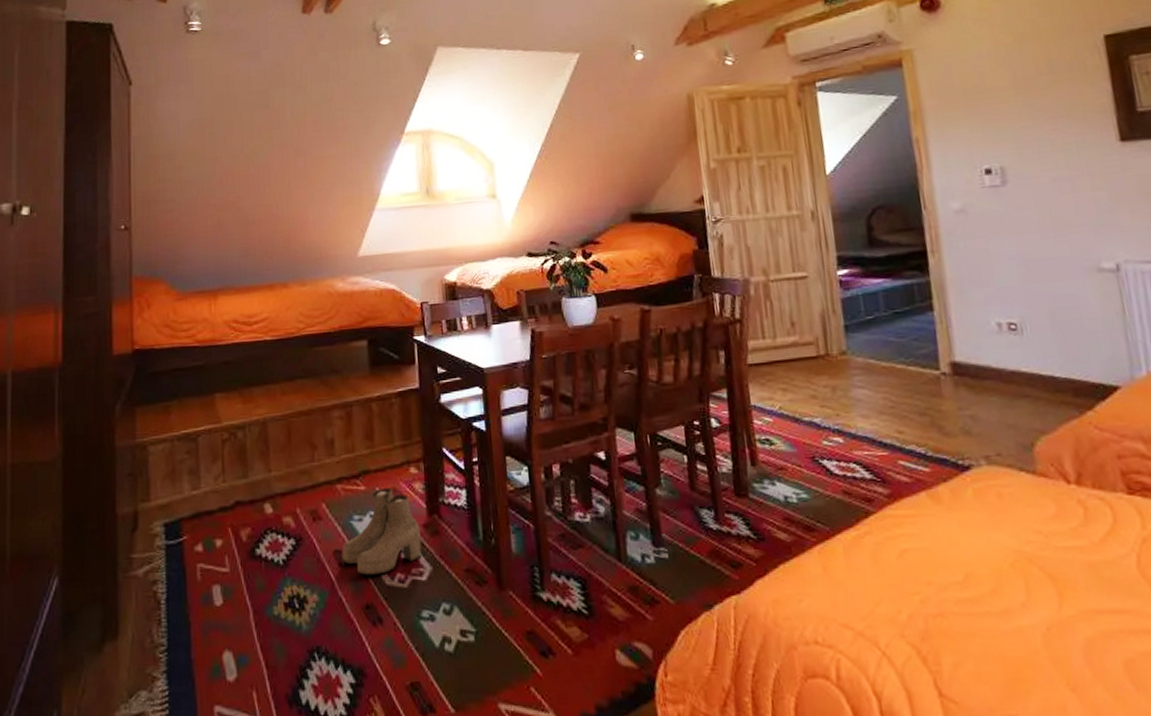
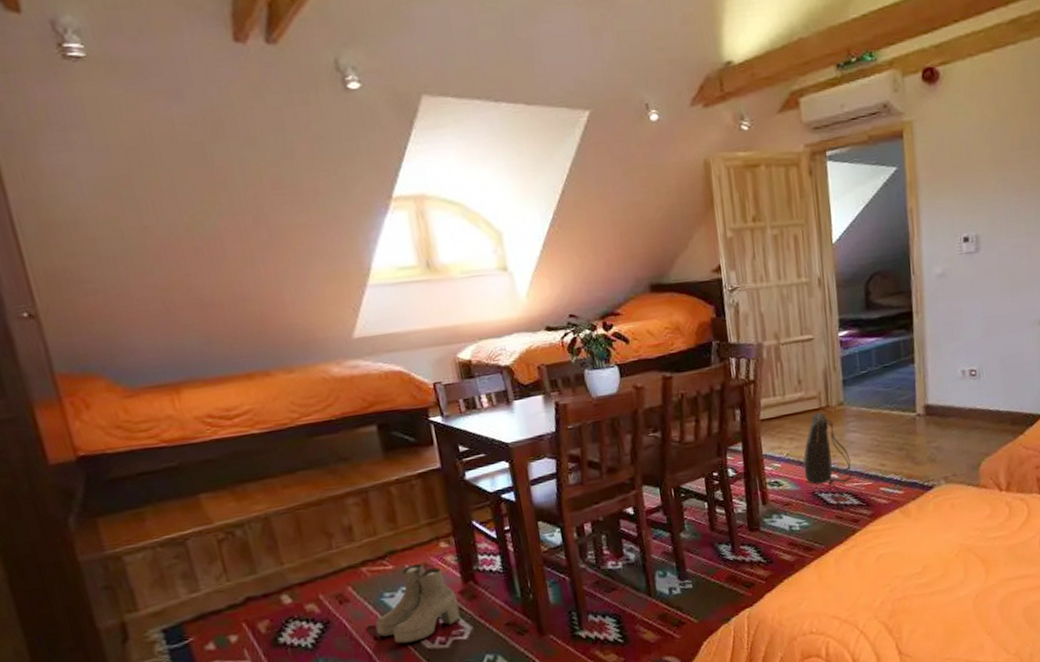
backpack: none [799,360,861,482] -> present [803,412,852,508]

